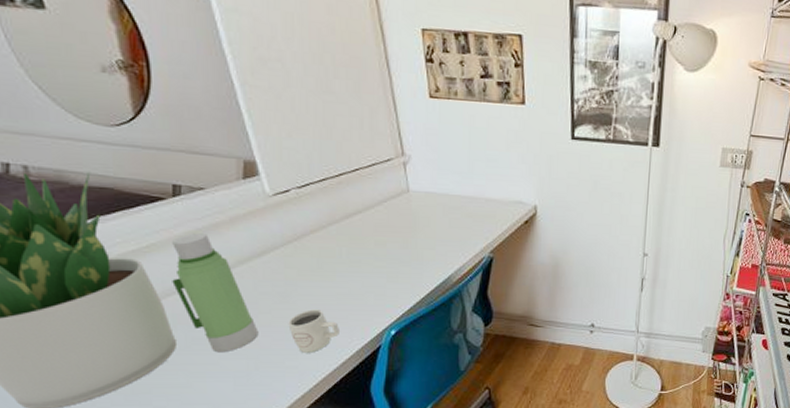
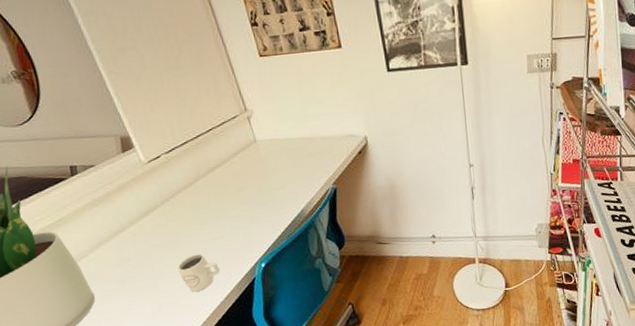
water bottle: present [172,233,259,353] -> none [77,203,156,300]

